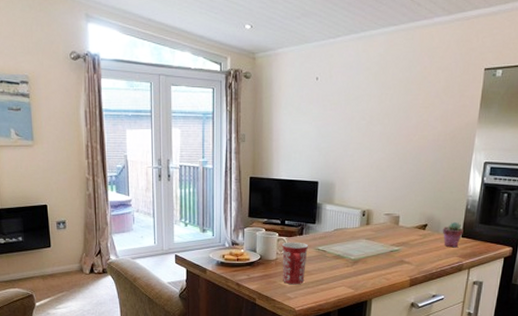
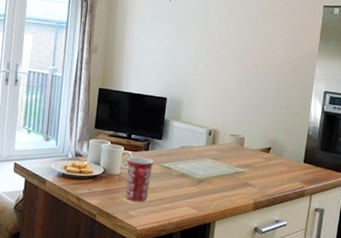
potted succulent: present [442,221,463,248] -> none [285,146,305,173]

